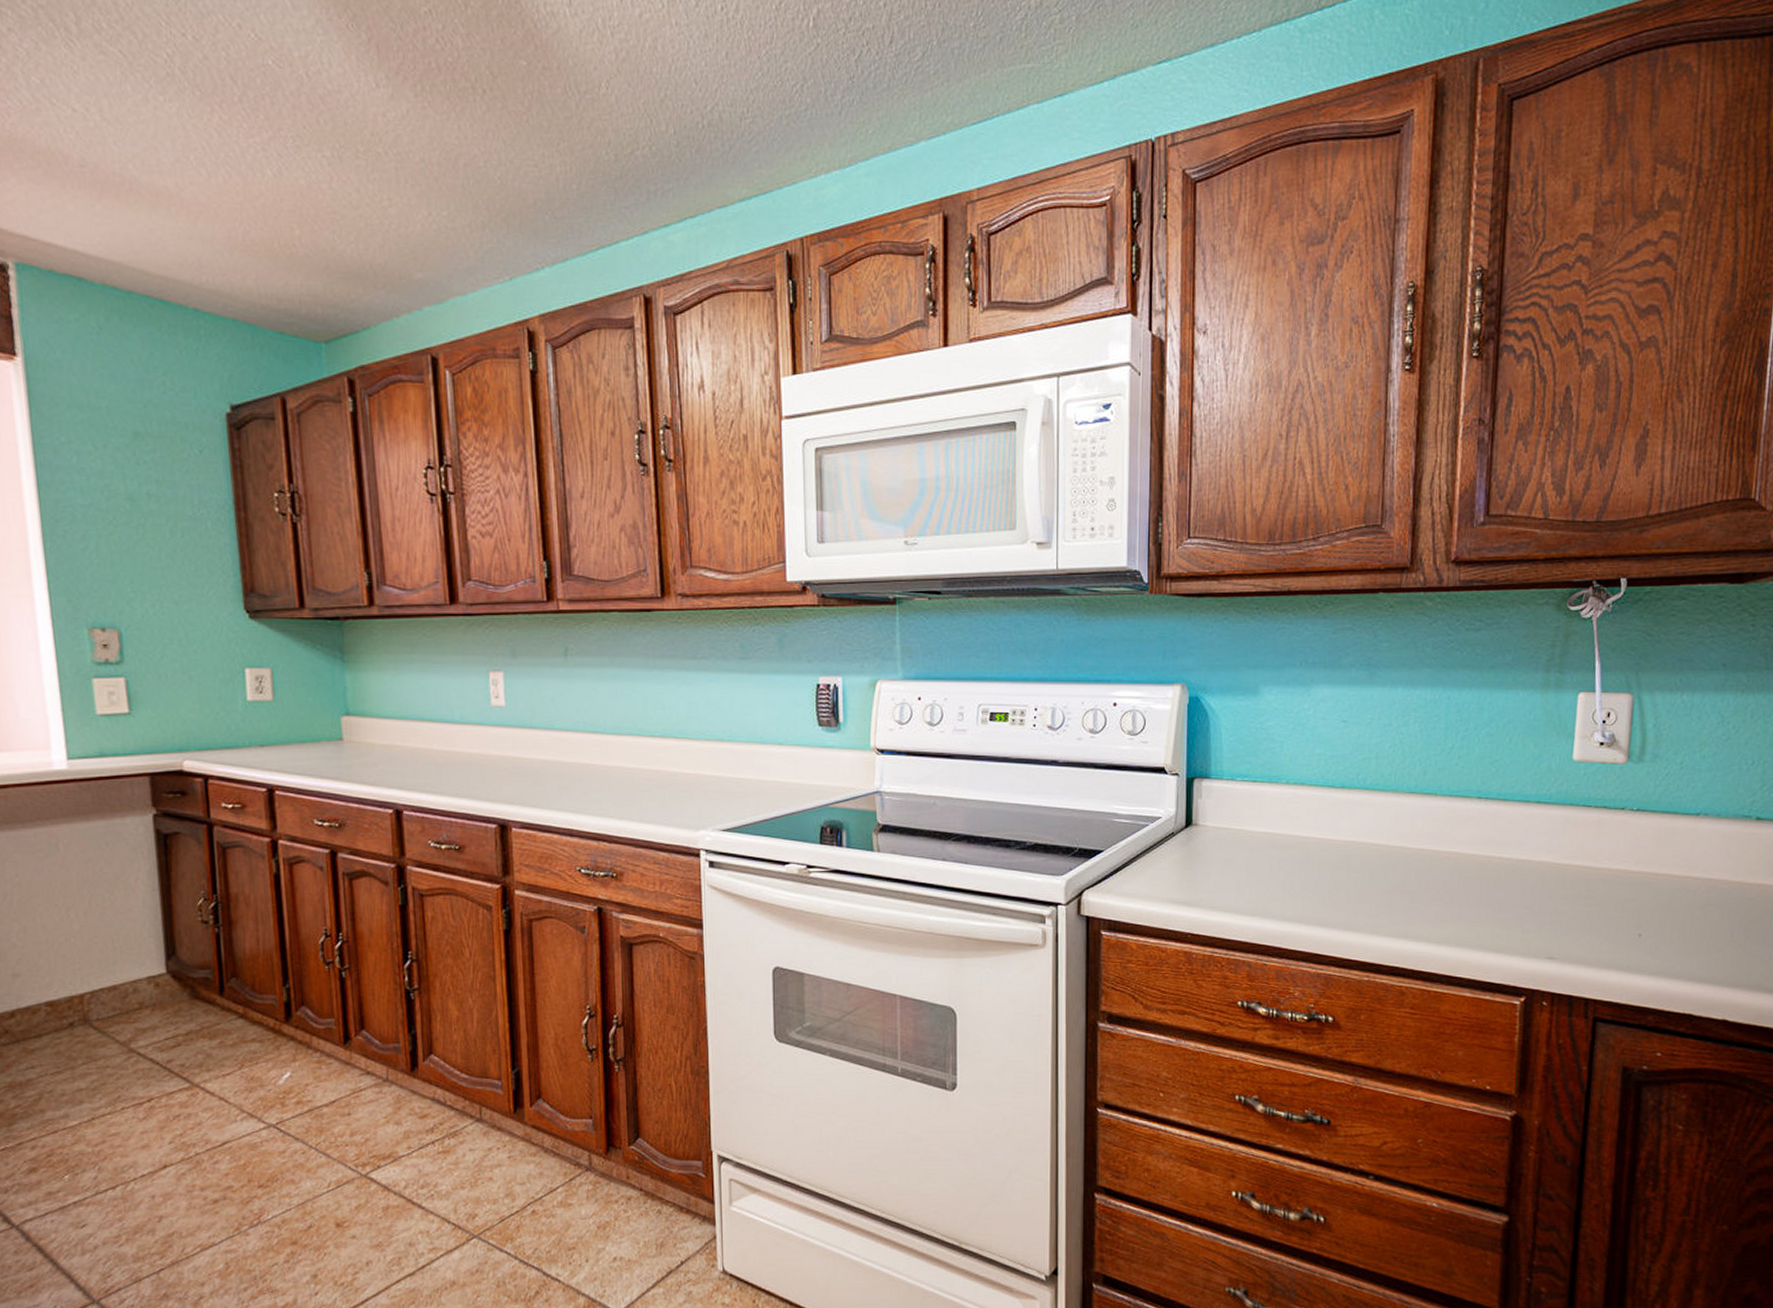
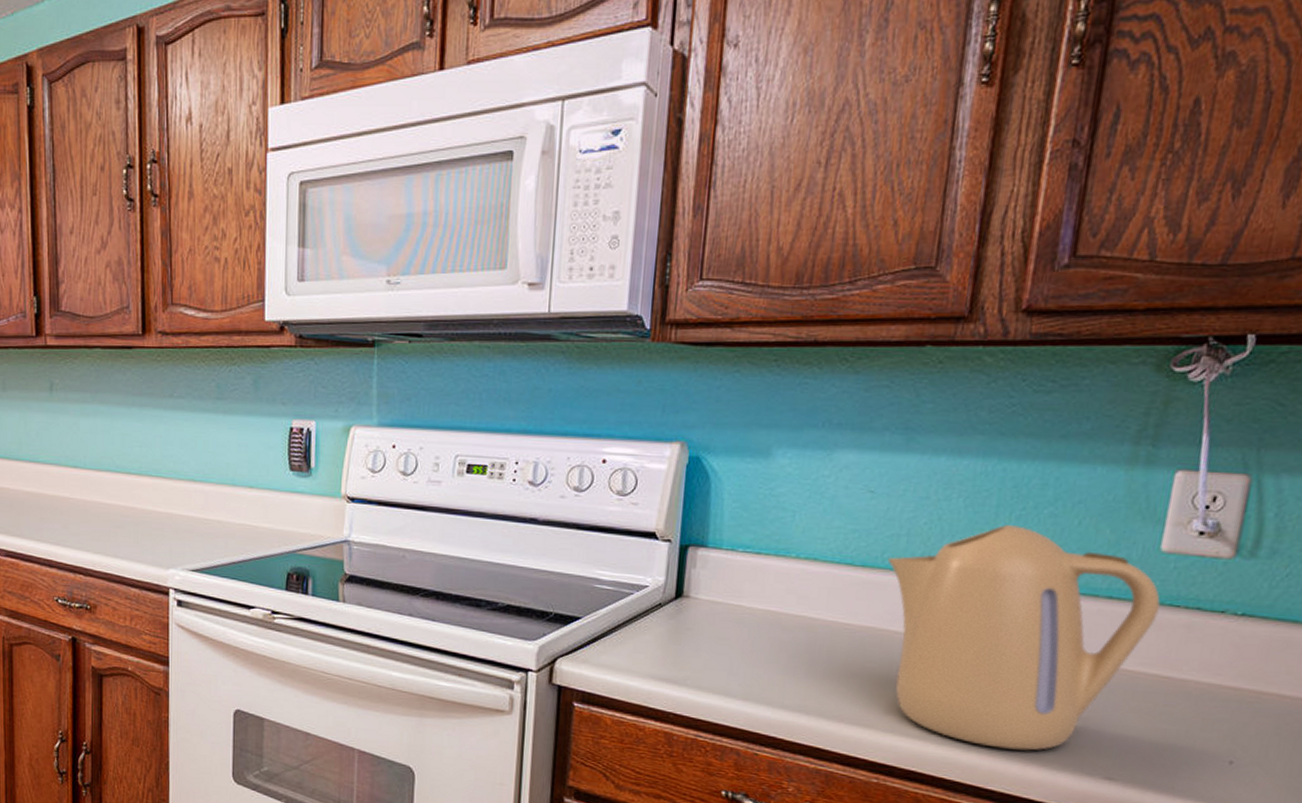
kettle: none [1362,745,1576,940] -> present [887,525,1160,751]

